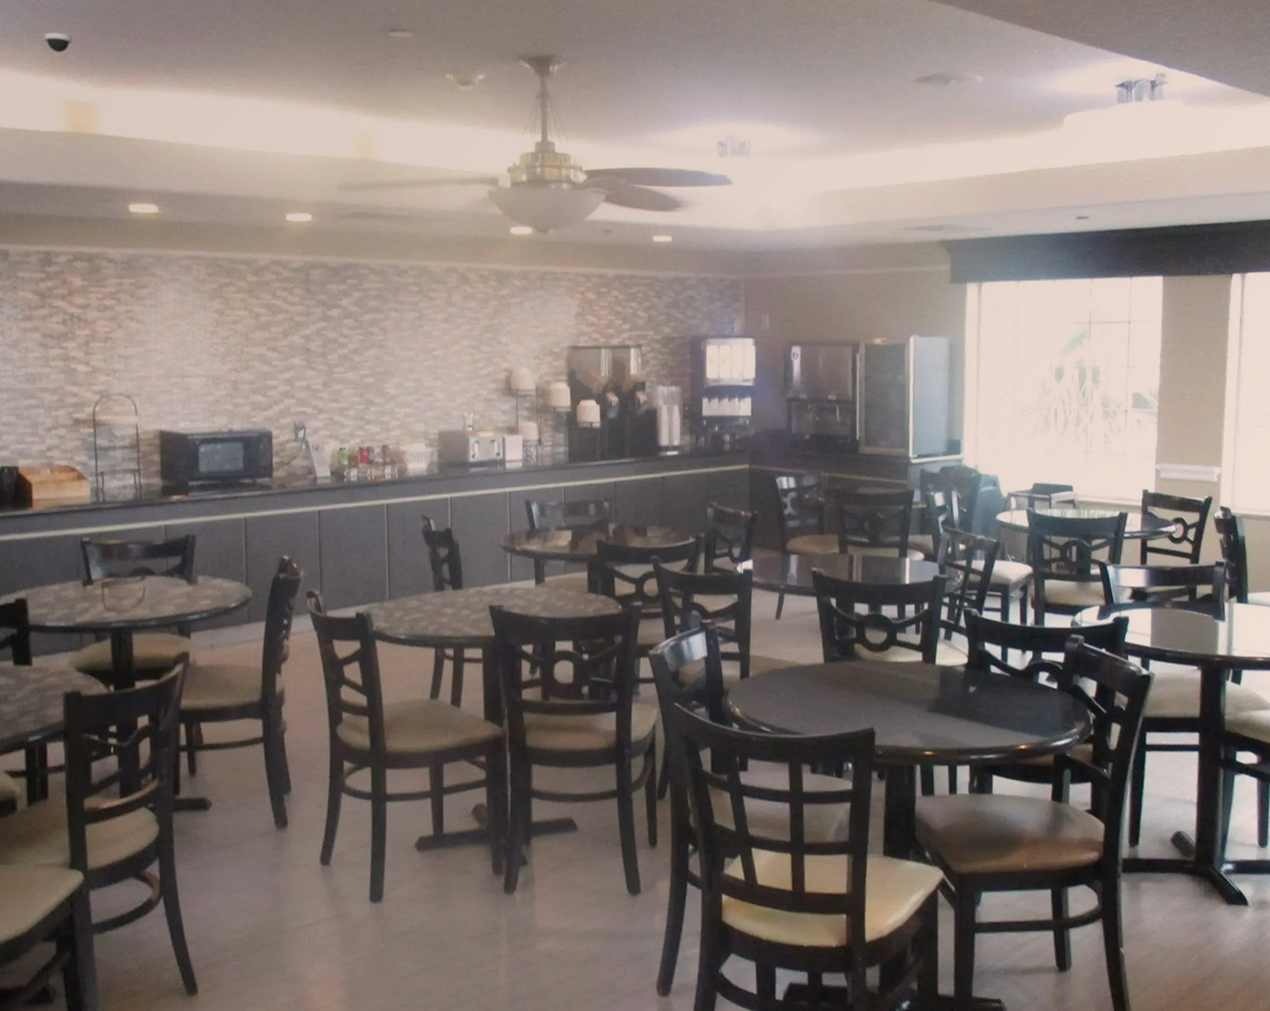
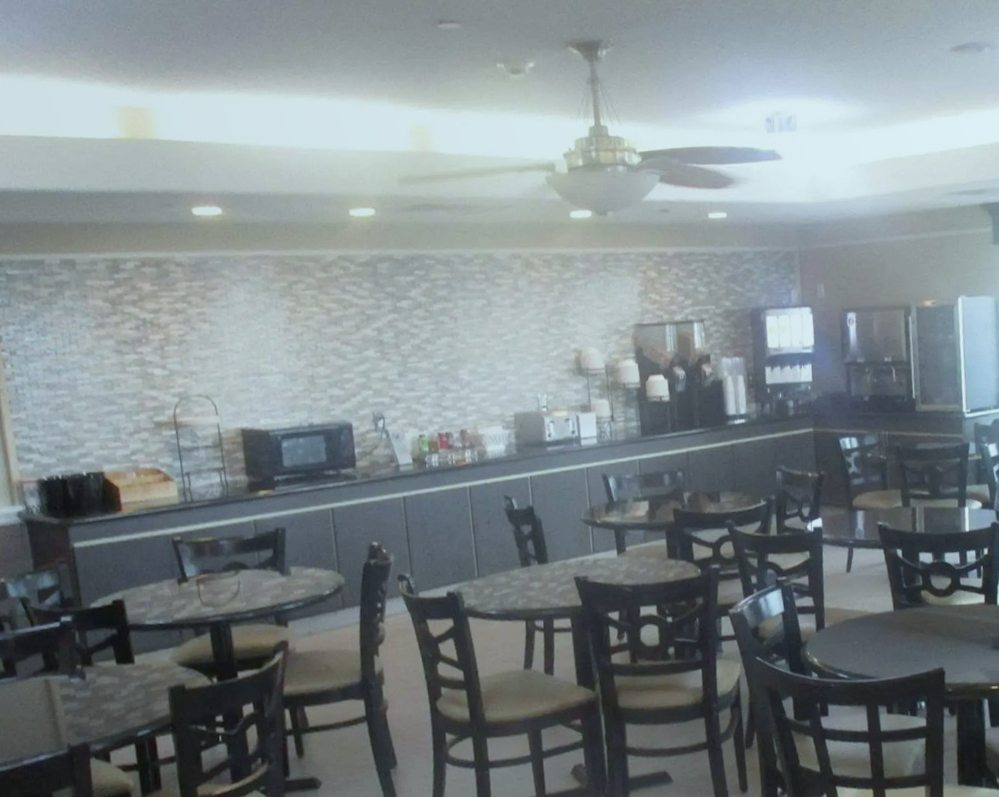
dome security camera: present [44,32,72,52] -> none [92,38,121,59]

